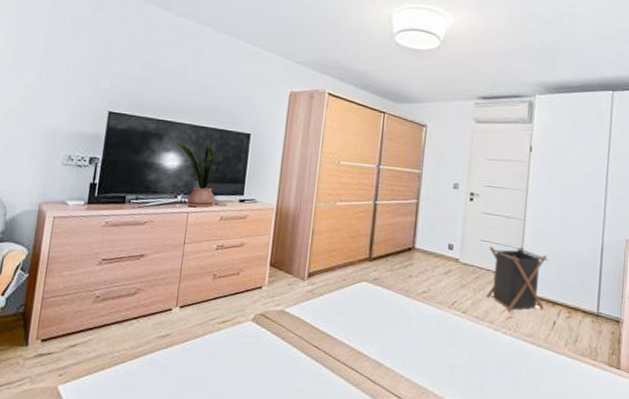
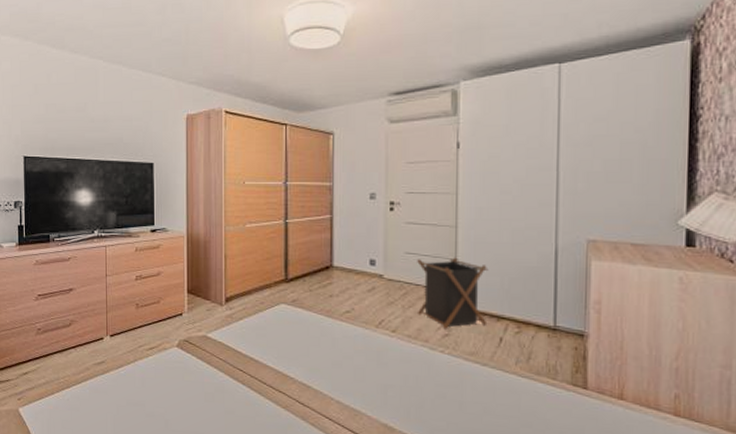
house plant: present [177,129,225,209] -> none [87,166,135,241]

